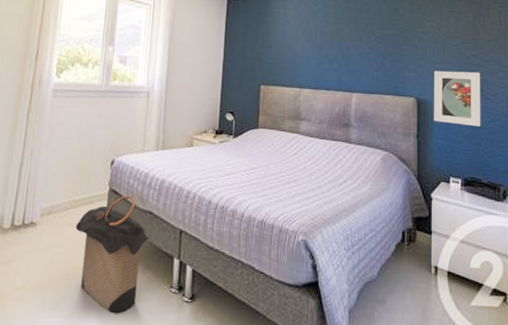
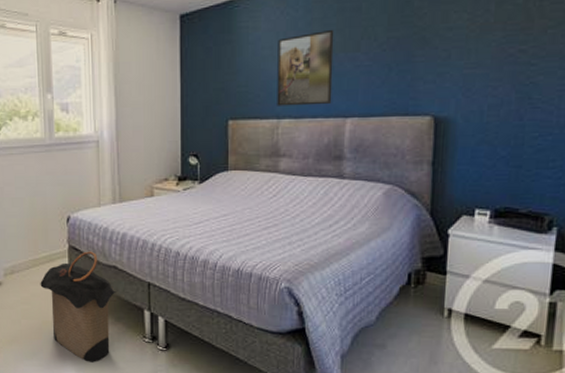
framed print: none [299,22,344,80] -> present [277,29,334,106]
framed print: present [434,71,481,126] -> none [457,73,530,145]

